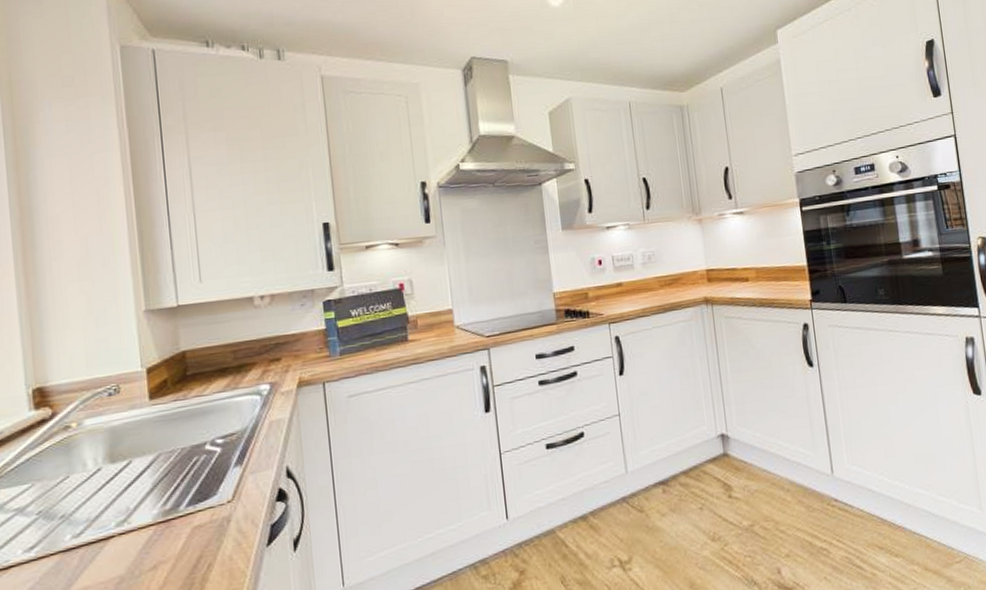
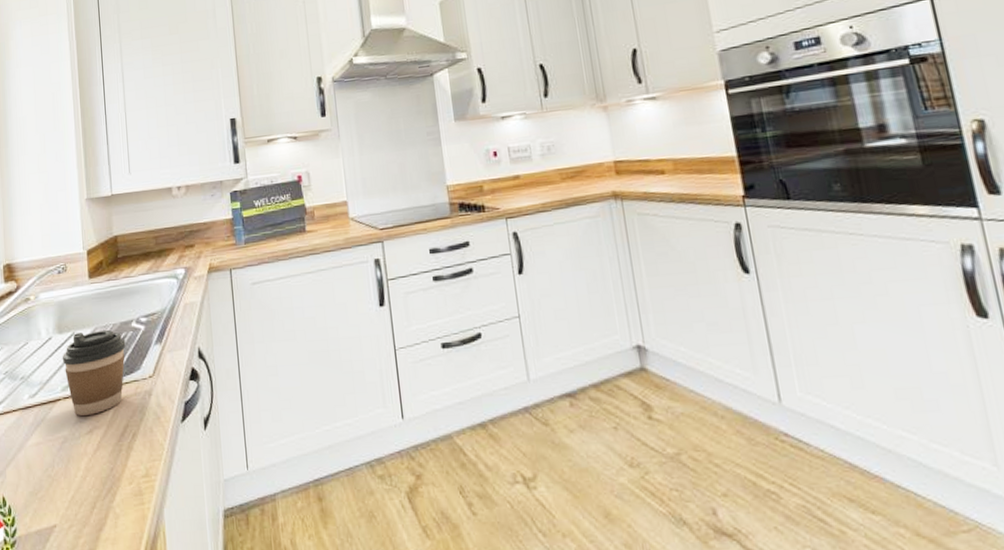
coffee cup: none [115,454,198,552] -> present [62,329,126,416]

